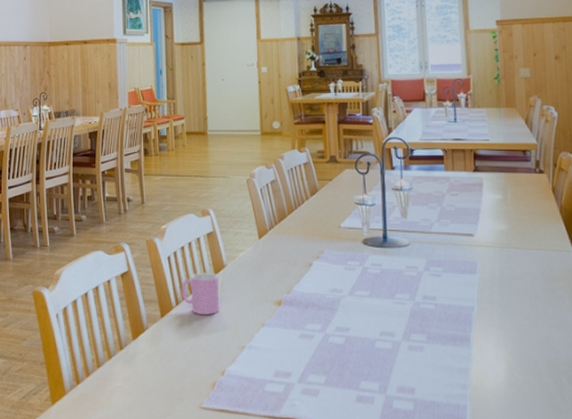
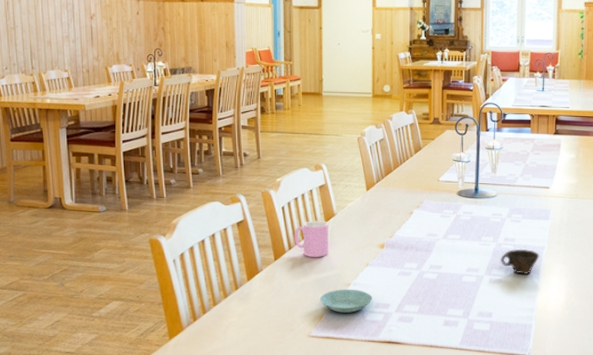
saucer: none [212,352,271,382] -> present [320,289,372,313]
cup: none [419,309,469,341] -> present [500,248,540,274]

